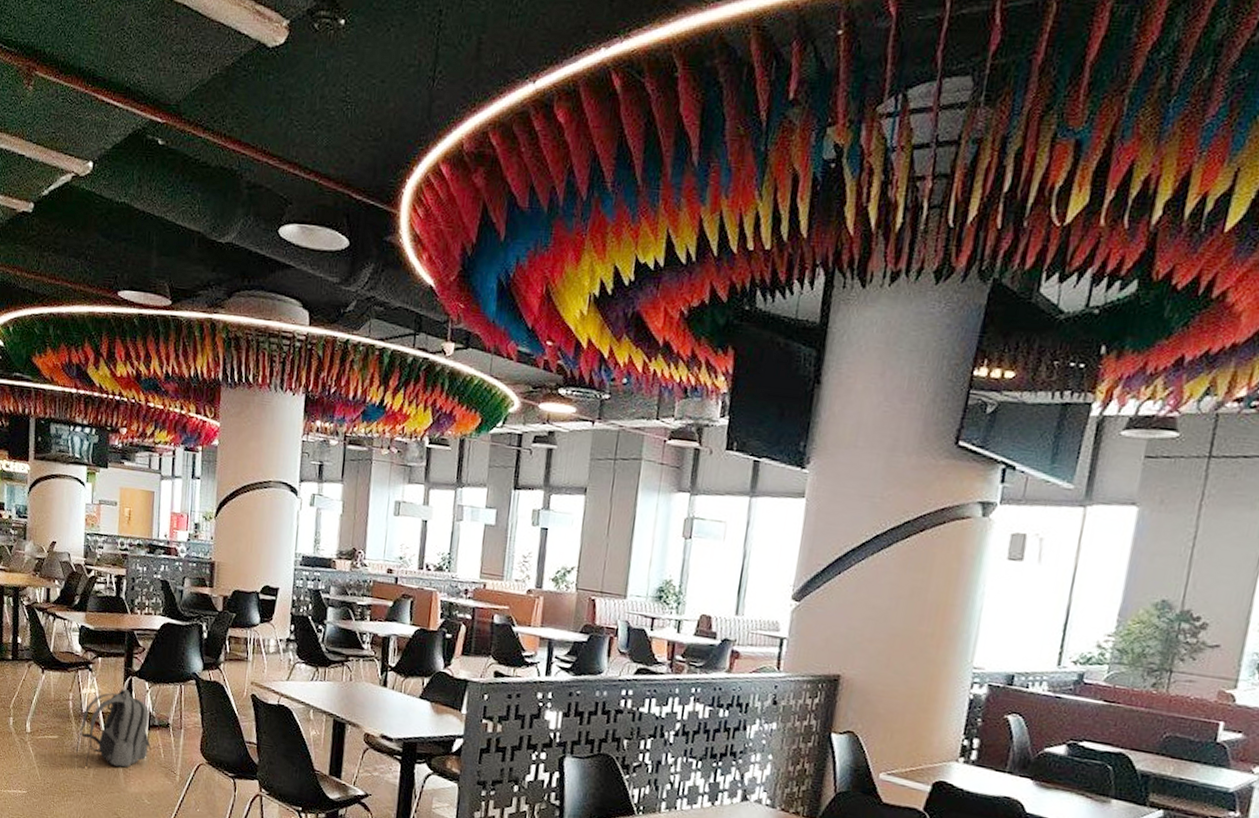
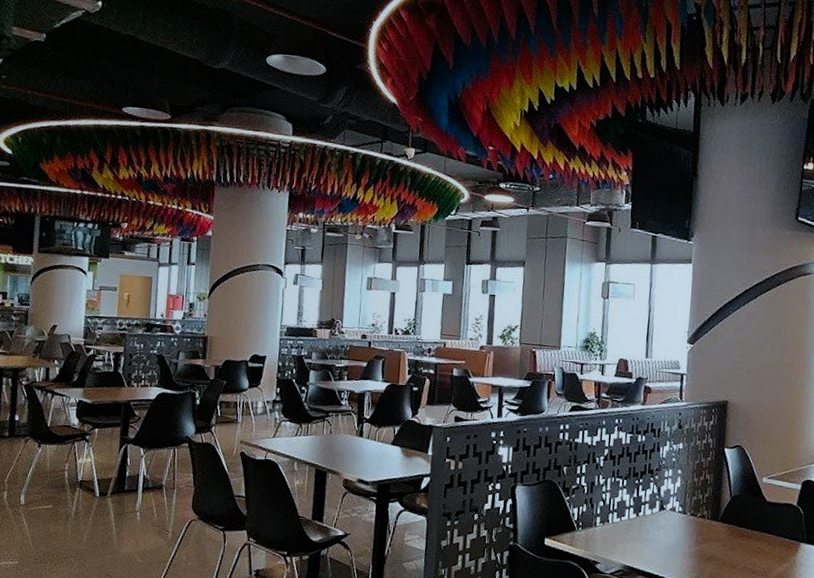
backpack: present [75,689,152,768] -> none [69,456,145,532]

